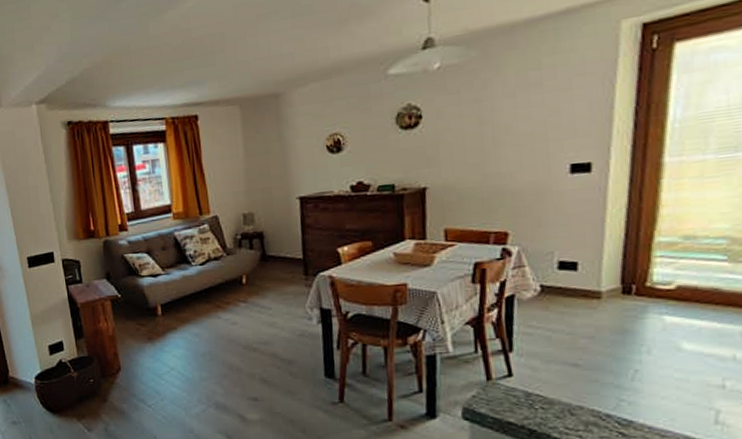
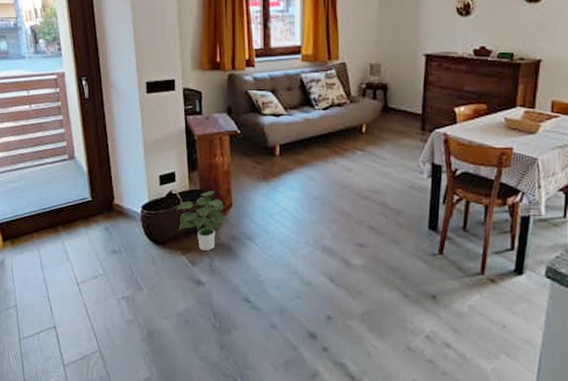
potted plant: none [67,356,120,416] -> present [176,190,230,251]

